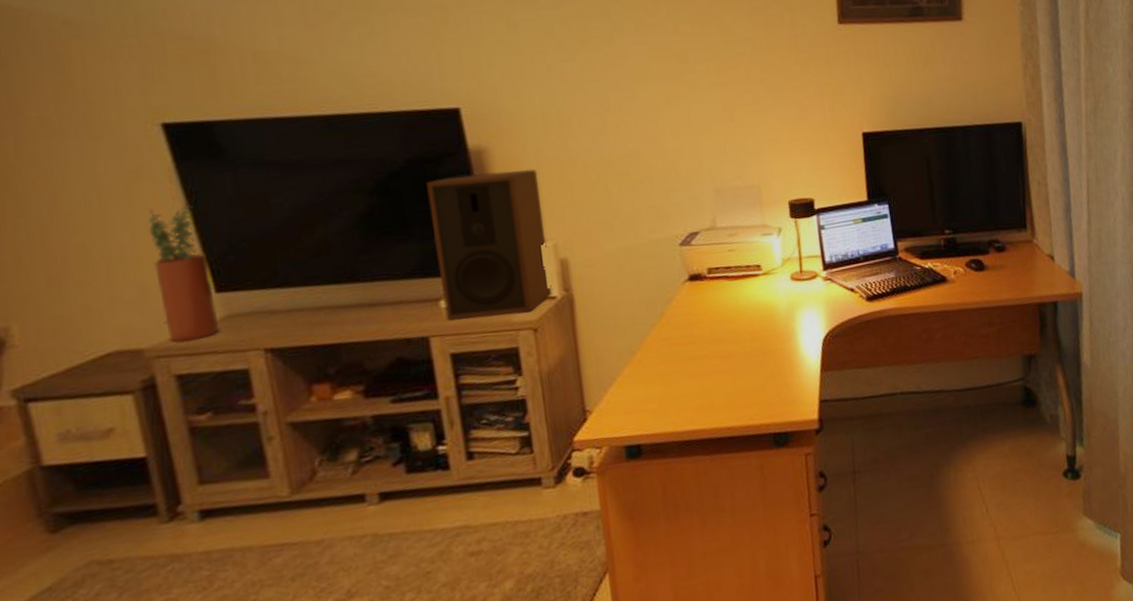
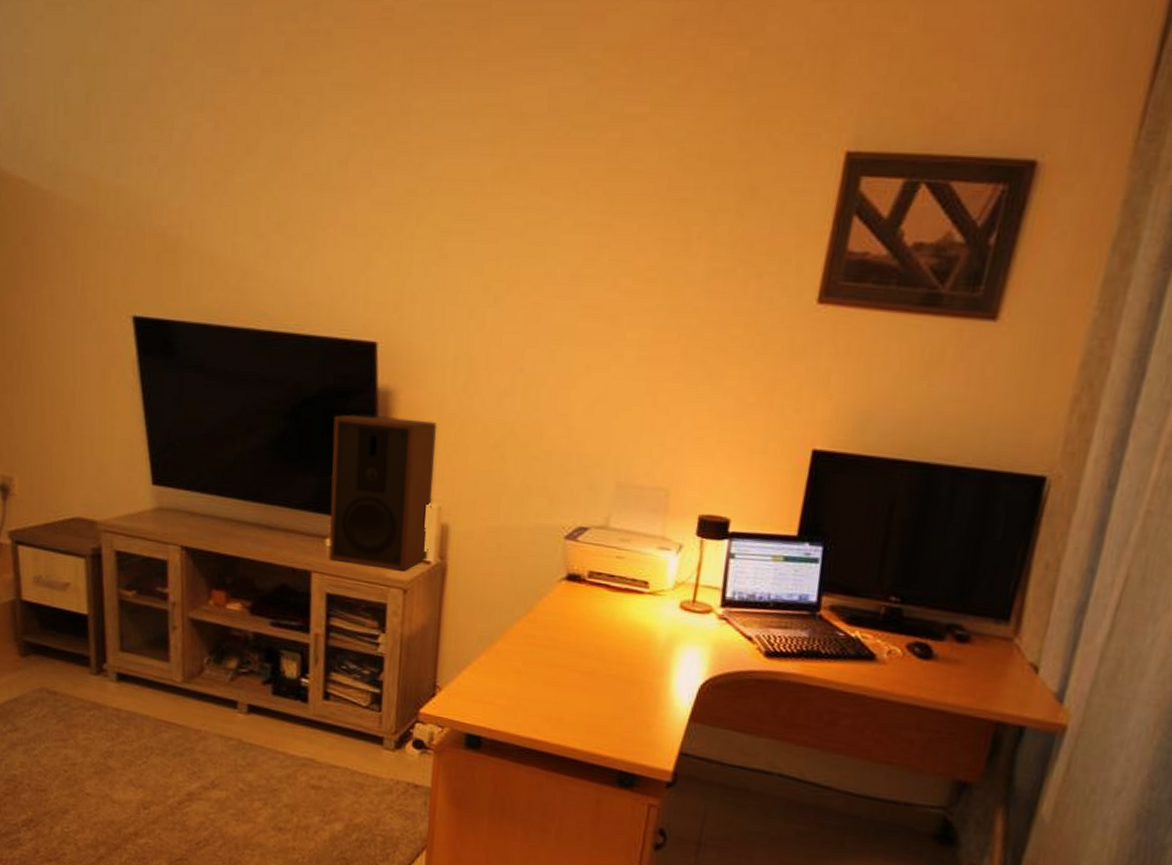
vase: present [148,198,220,344] -> none [112,391,152,525]

